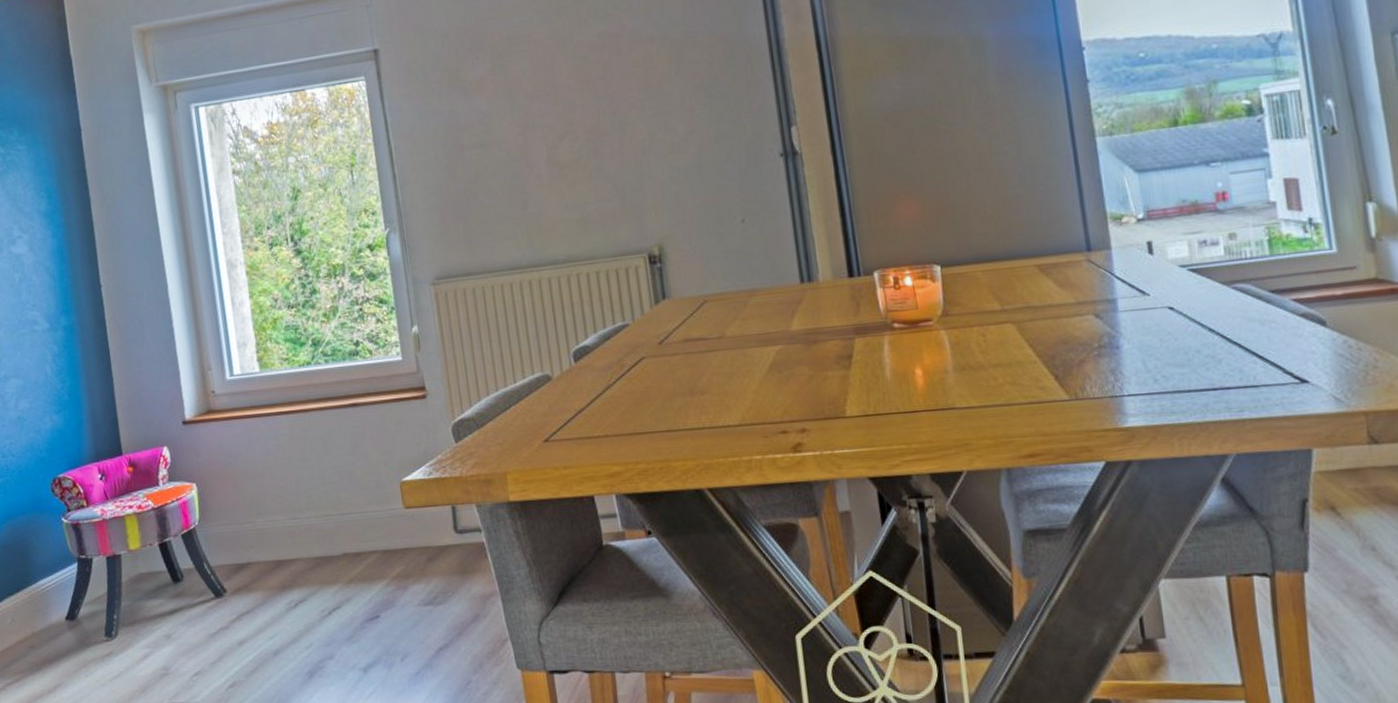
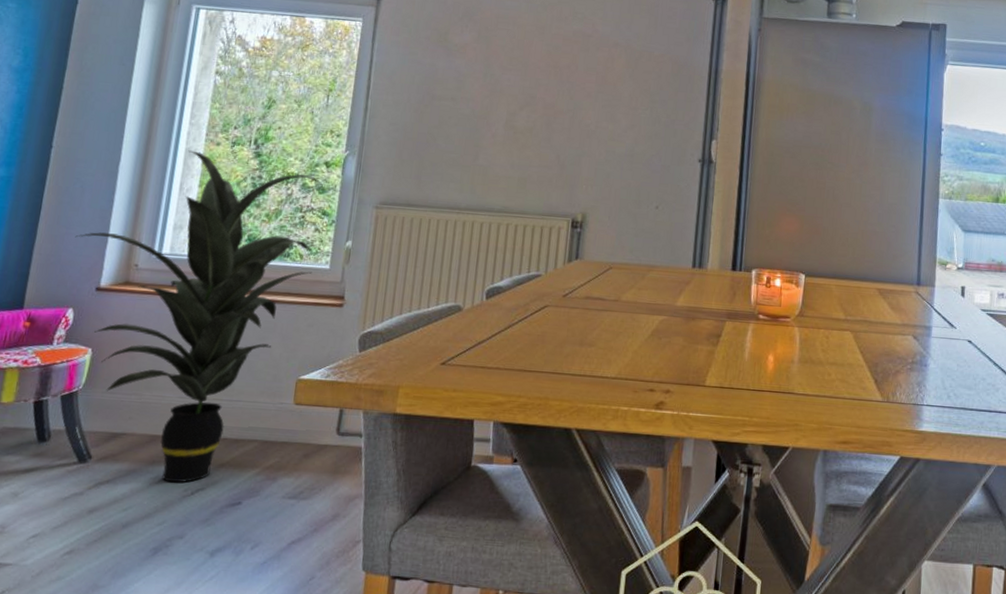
indoor plant: none [148,261,386,605] -> present [75,150,323,483]

